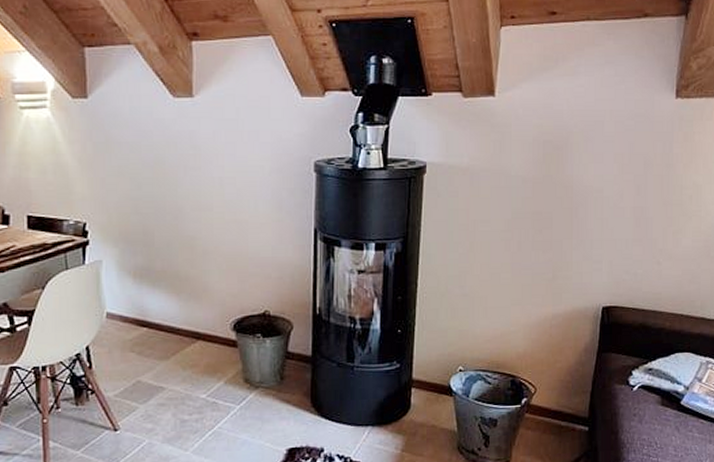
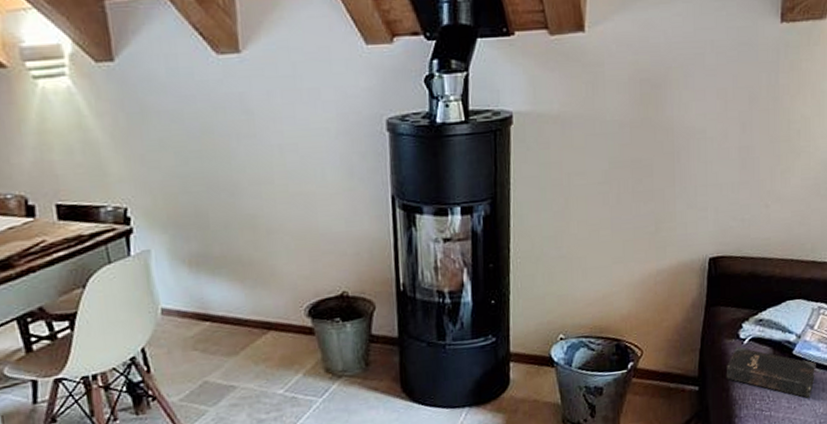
hardback book: none [615,392,704,448] -> present [726,346,816,398]

